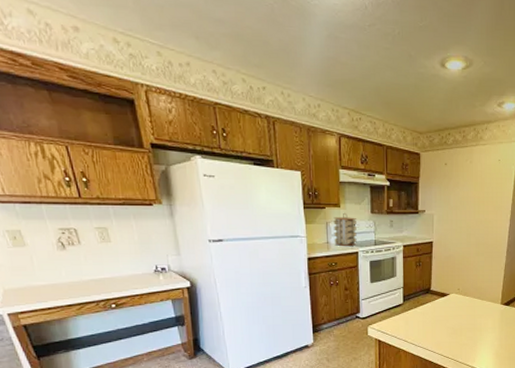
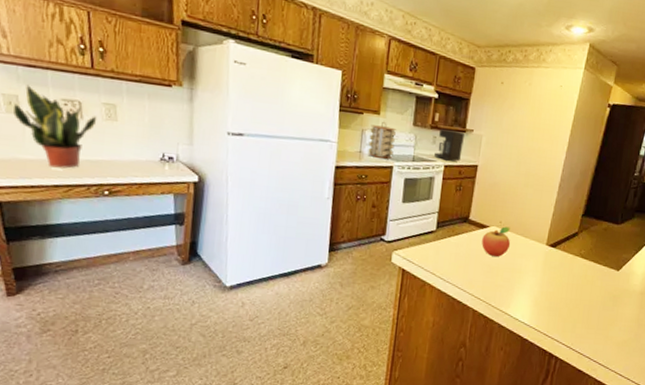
potted plant: none [19,220,94,290] -> present [13,84,97,169]
coffee maker: none [393,212,418,241] -> present [434,128,464,162]
fruit: none [444,292,470,319] -> present [481,226,511,257]

